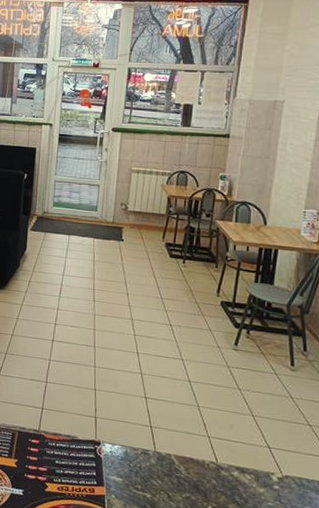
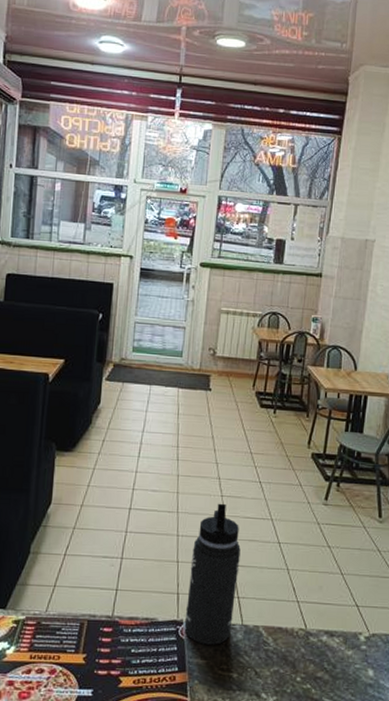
thermos bottle: none [101,341,153,467] -> present [184,503,241,645]

